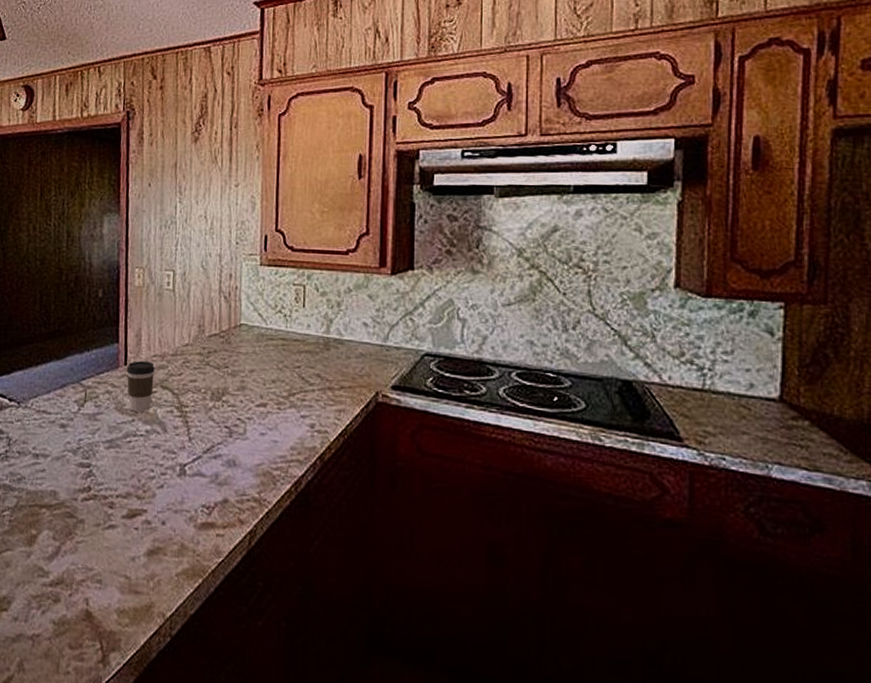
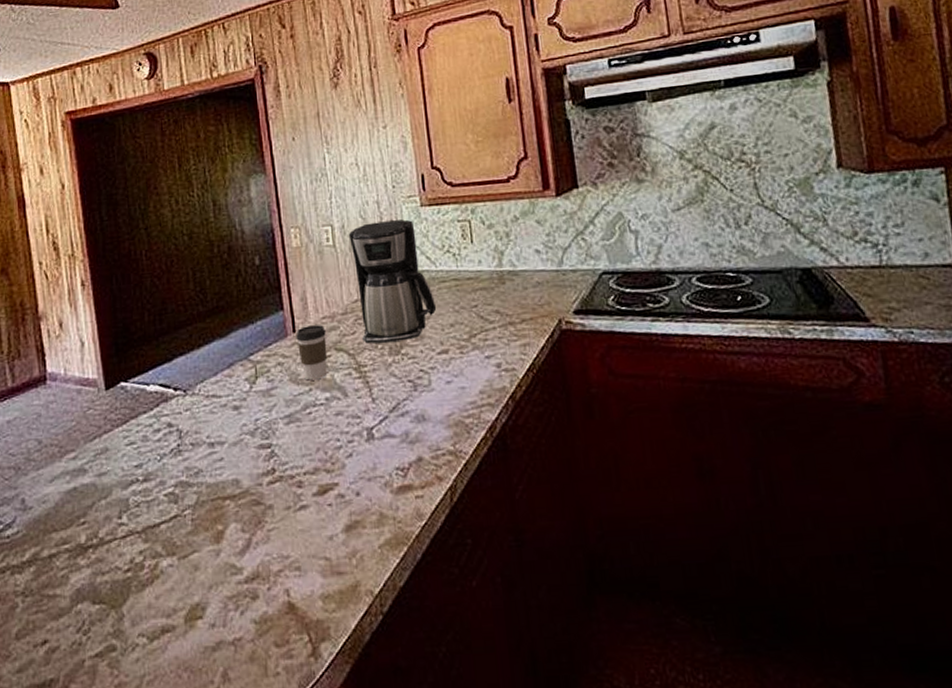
coffee maker: none [188,274,262,389] -> present [349,219,437,344]

